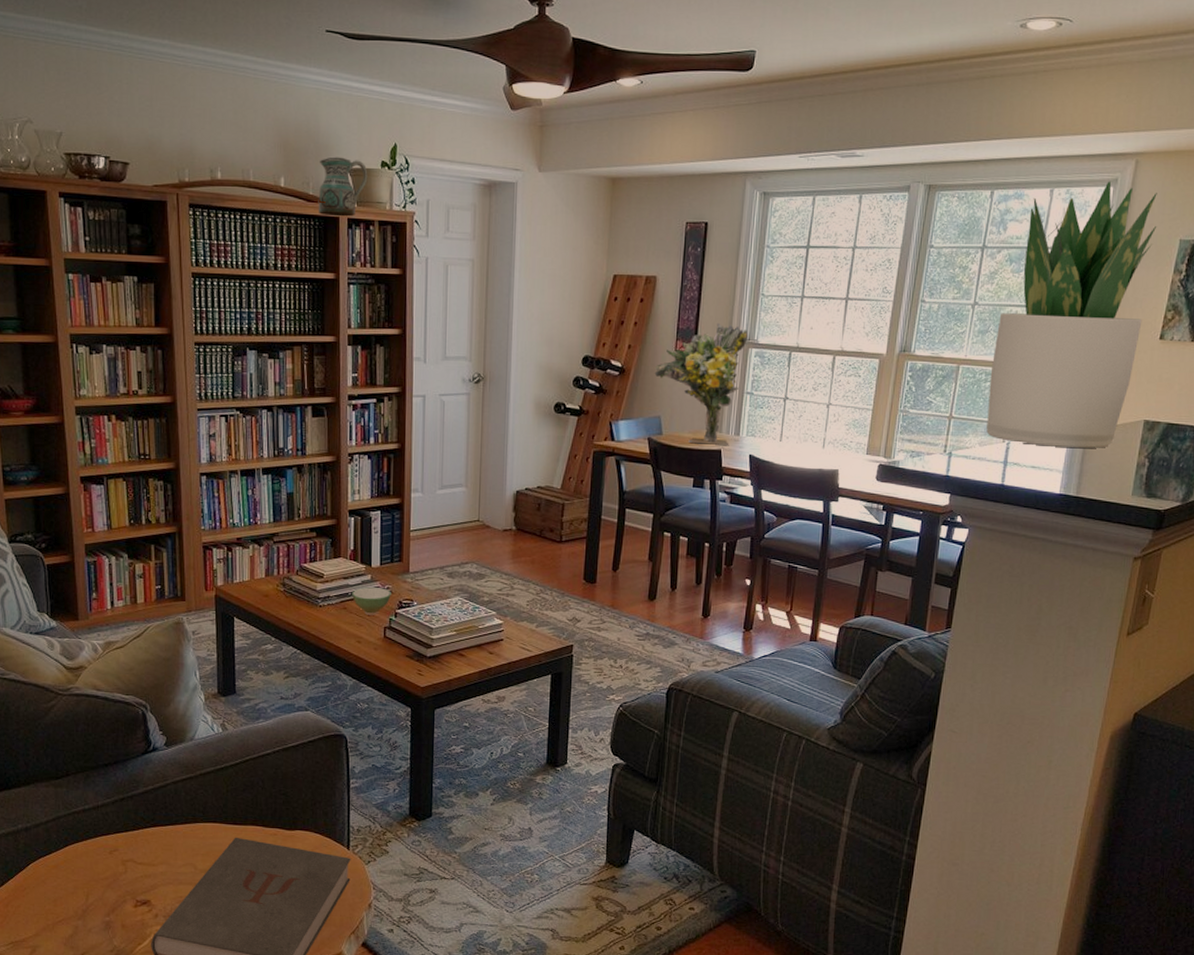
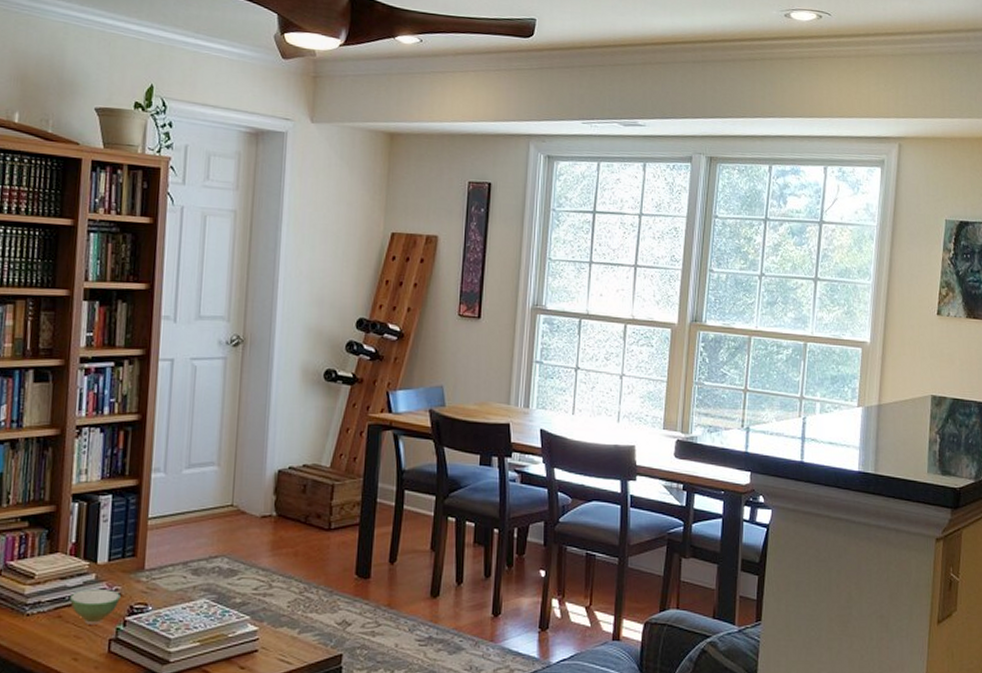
ceramic pitcher: present [318,157,368,217] -> none [57,94,119,159]
bouquet: present [654,322,748,446] -> none [436,286,535,420]
planter: present [986,181,1157,449] -> none [781,162,924,424]

